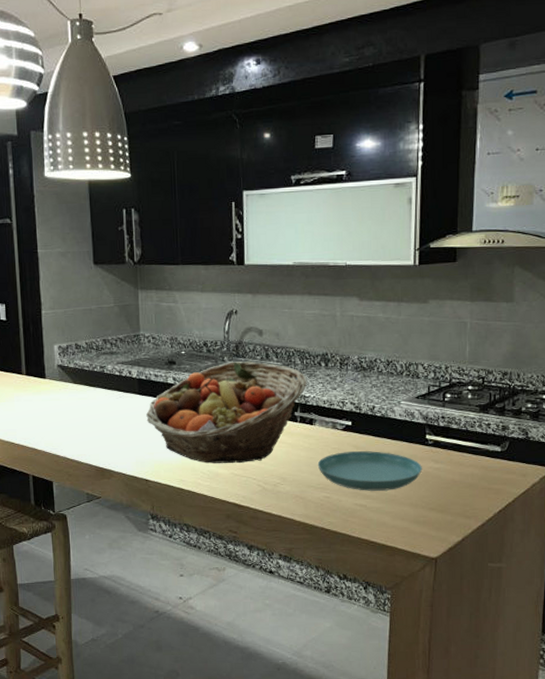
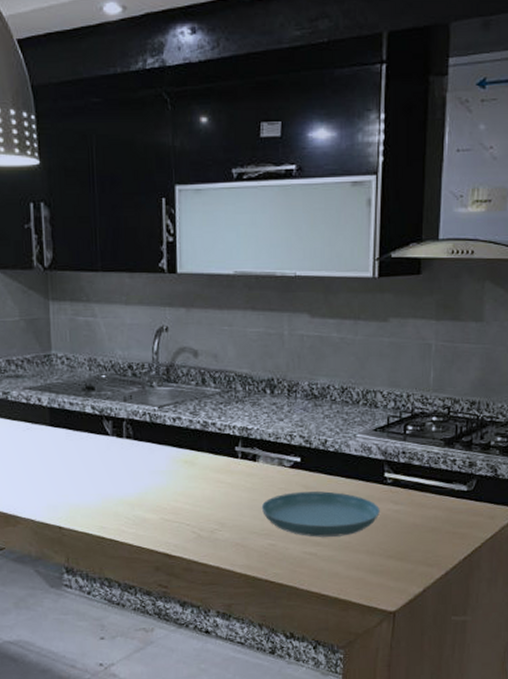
fruit basket: present [146,361,307,463] -> none [59,387,250,507]

